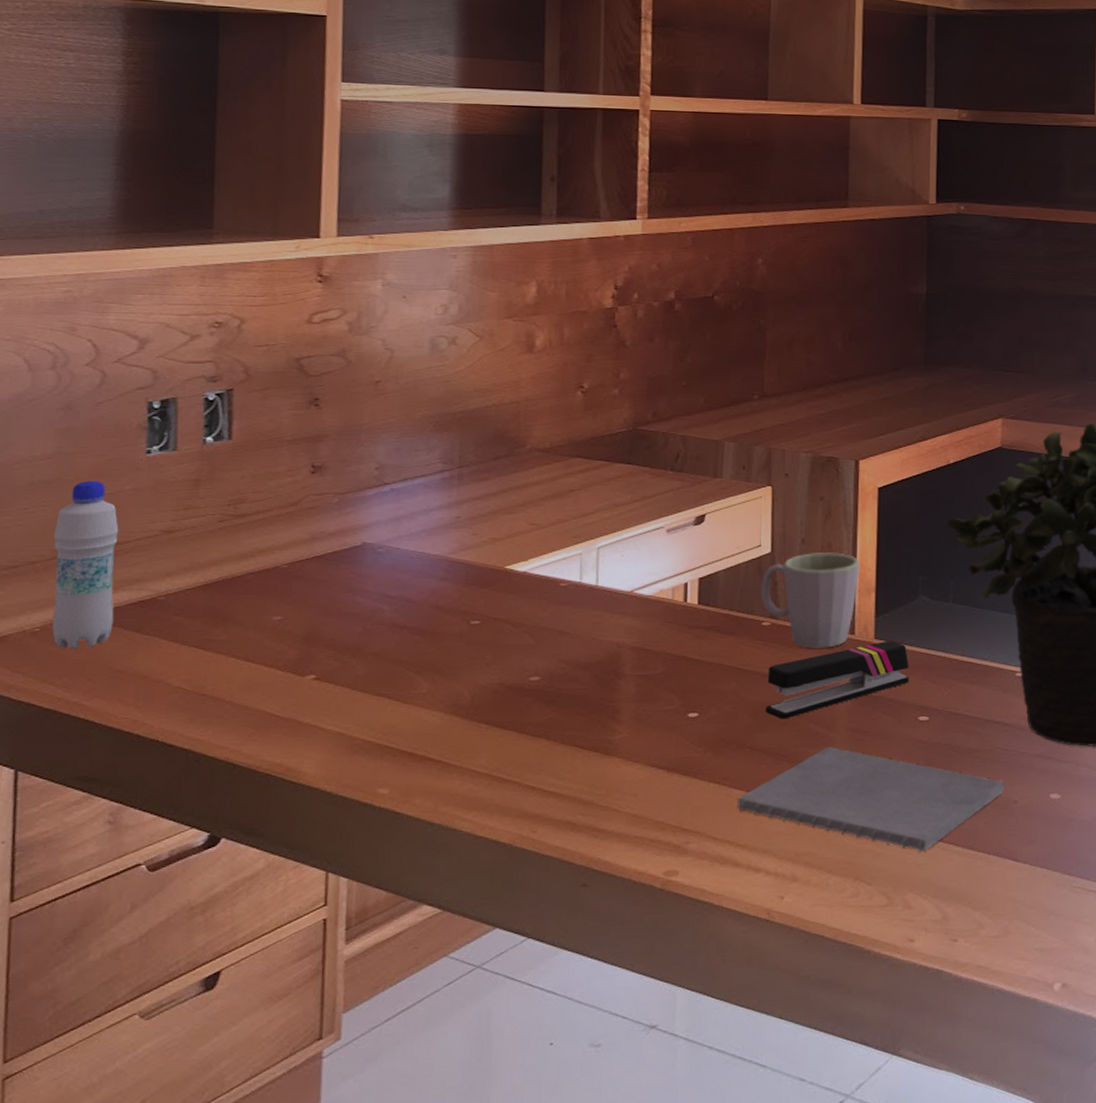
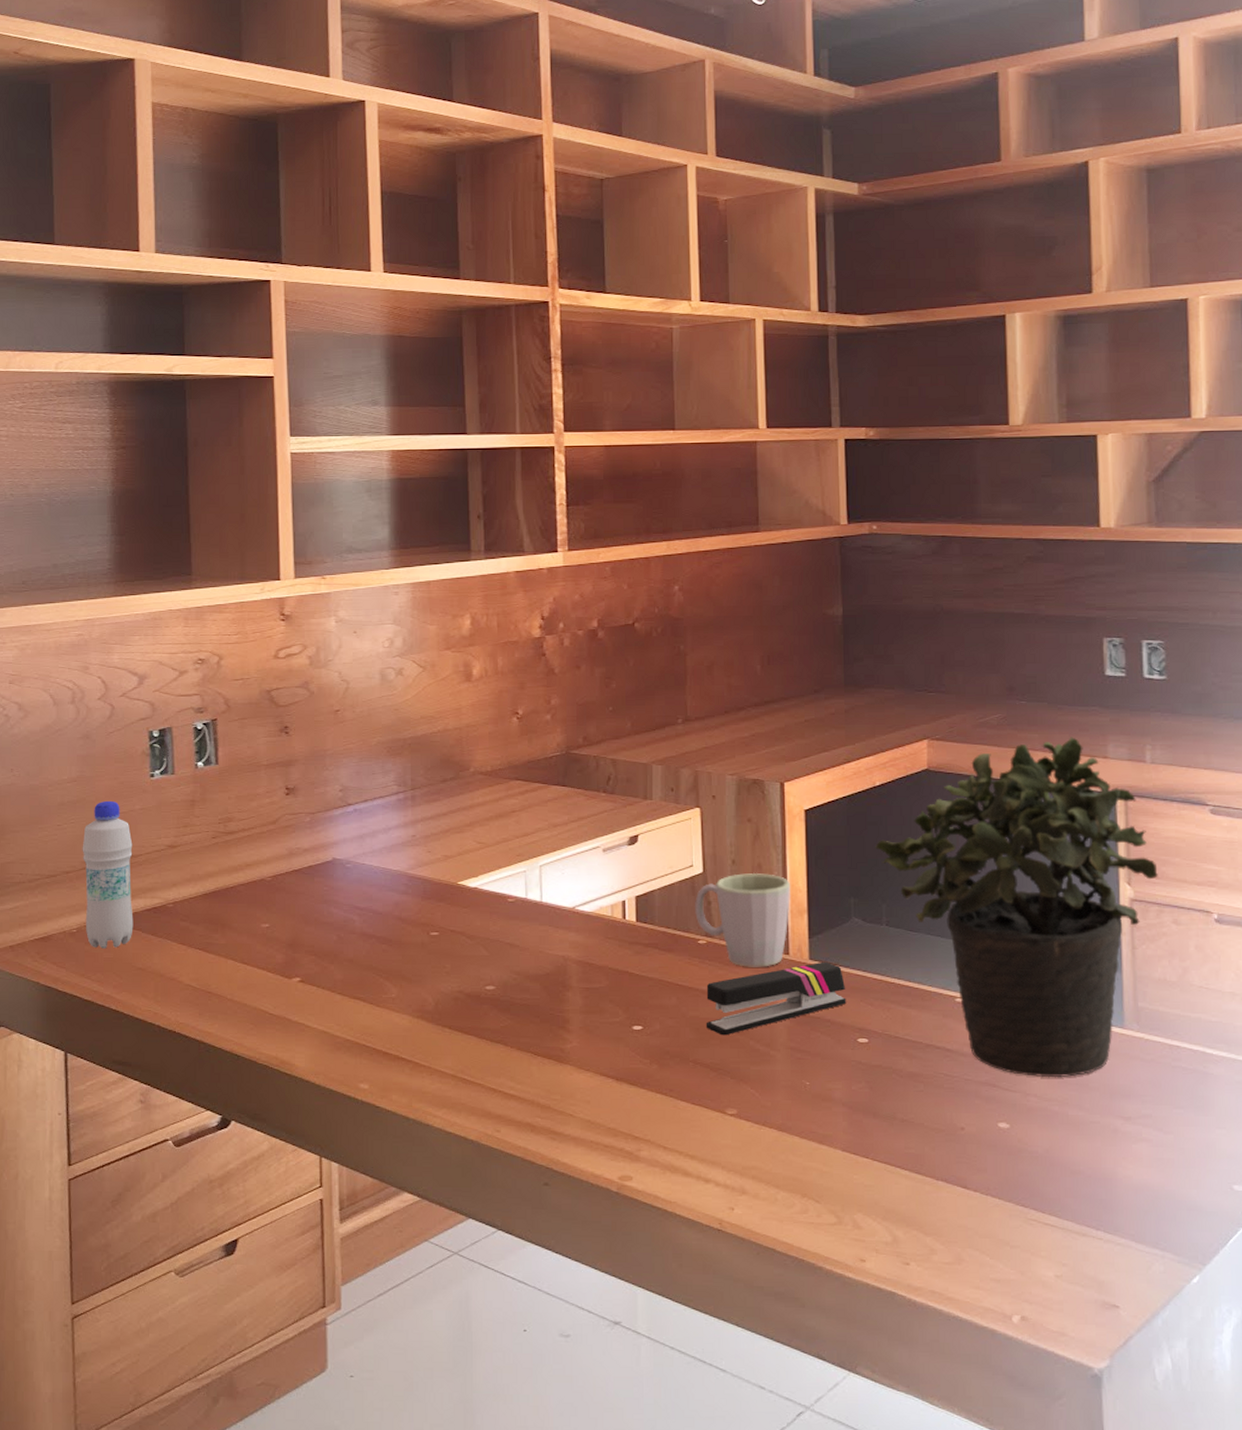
notepad: present [737,747,1005,852] -> none [684,1064,950,1173]

